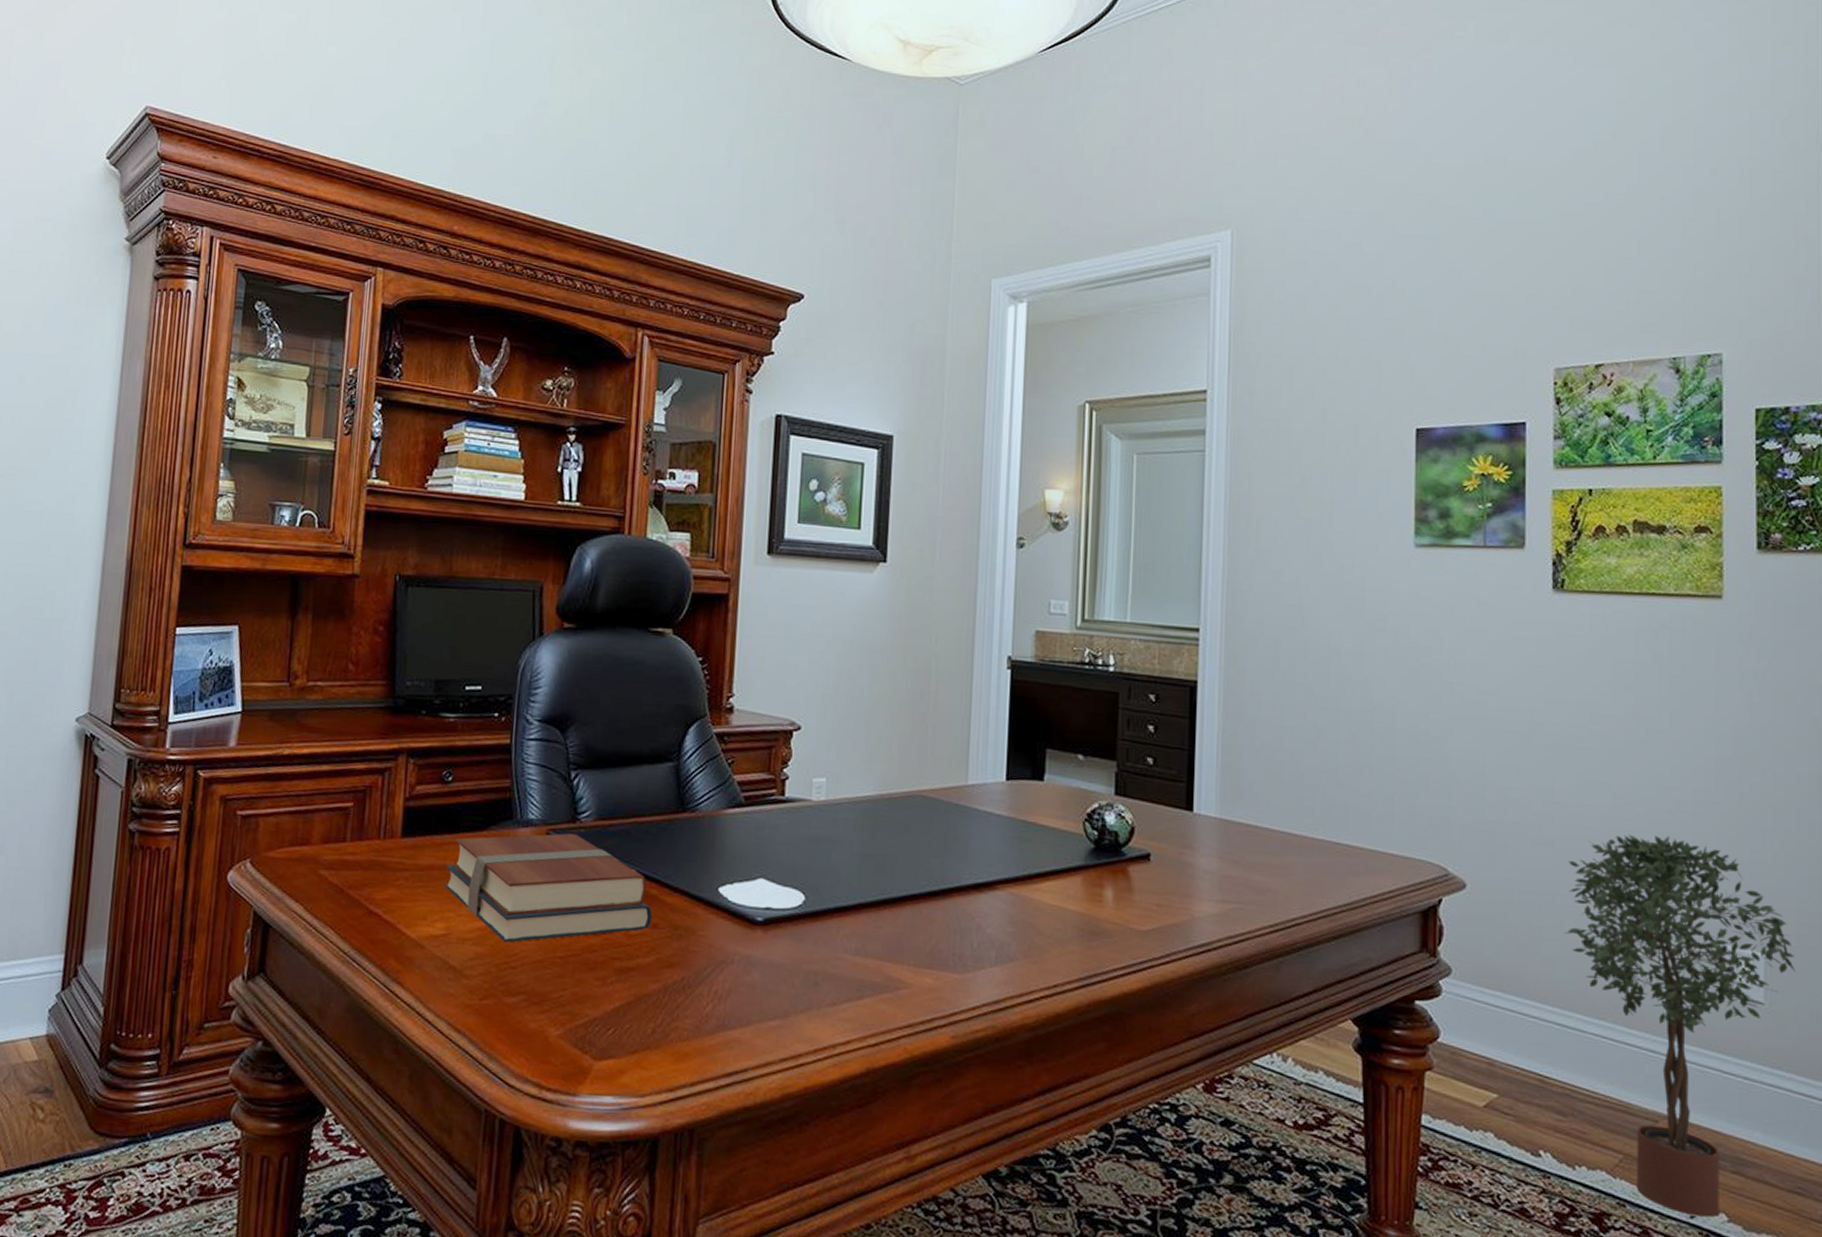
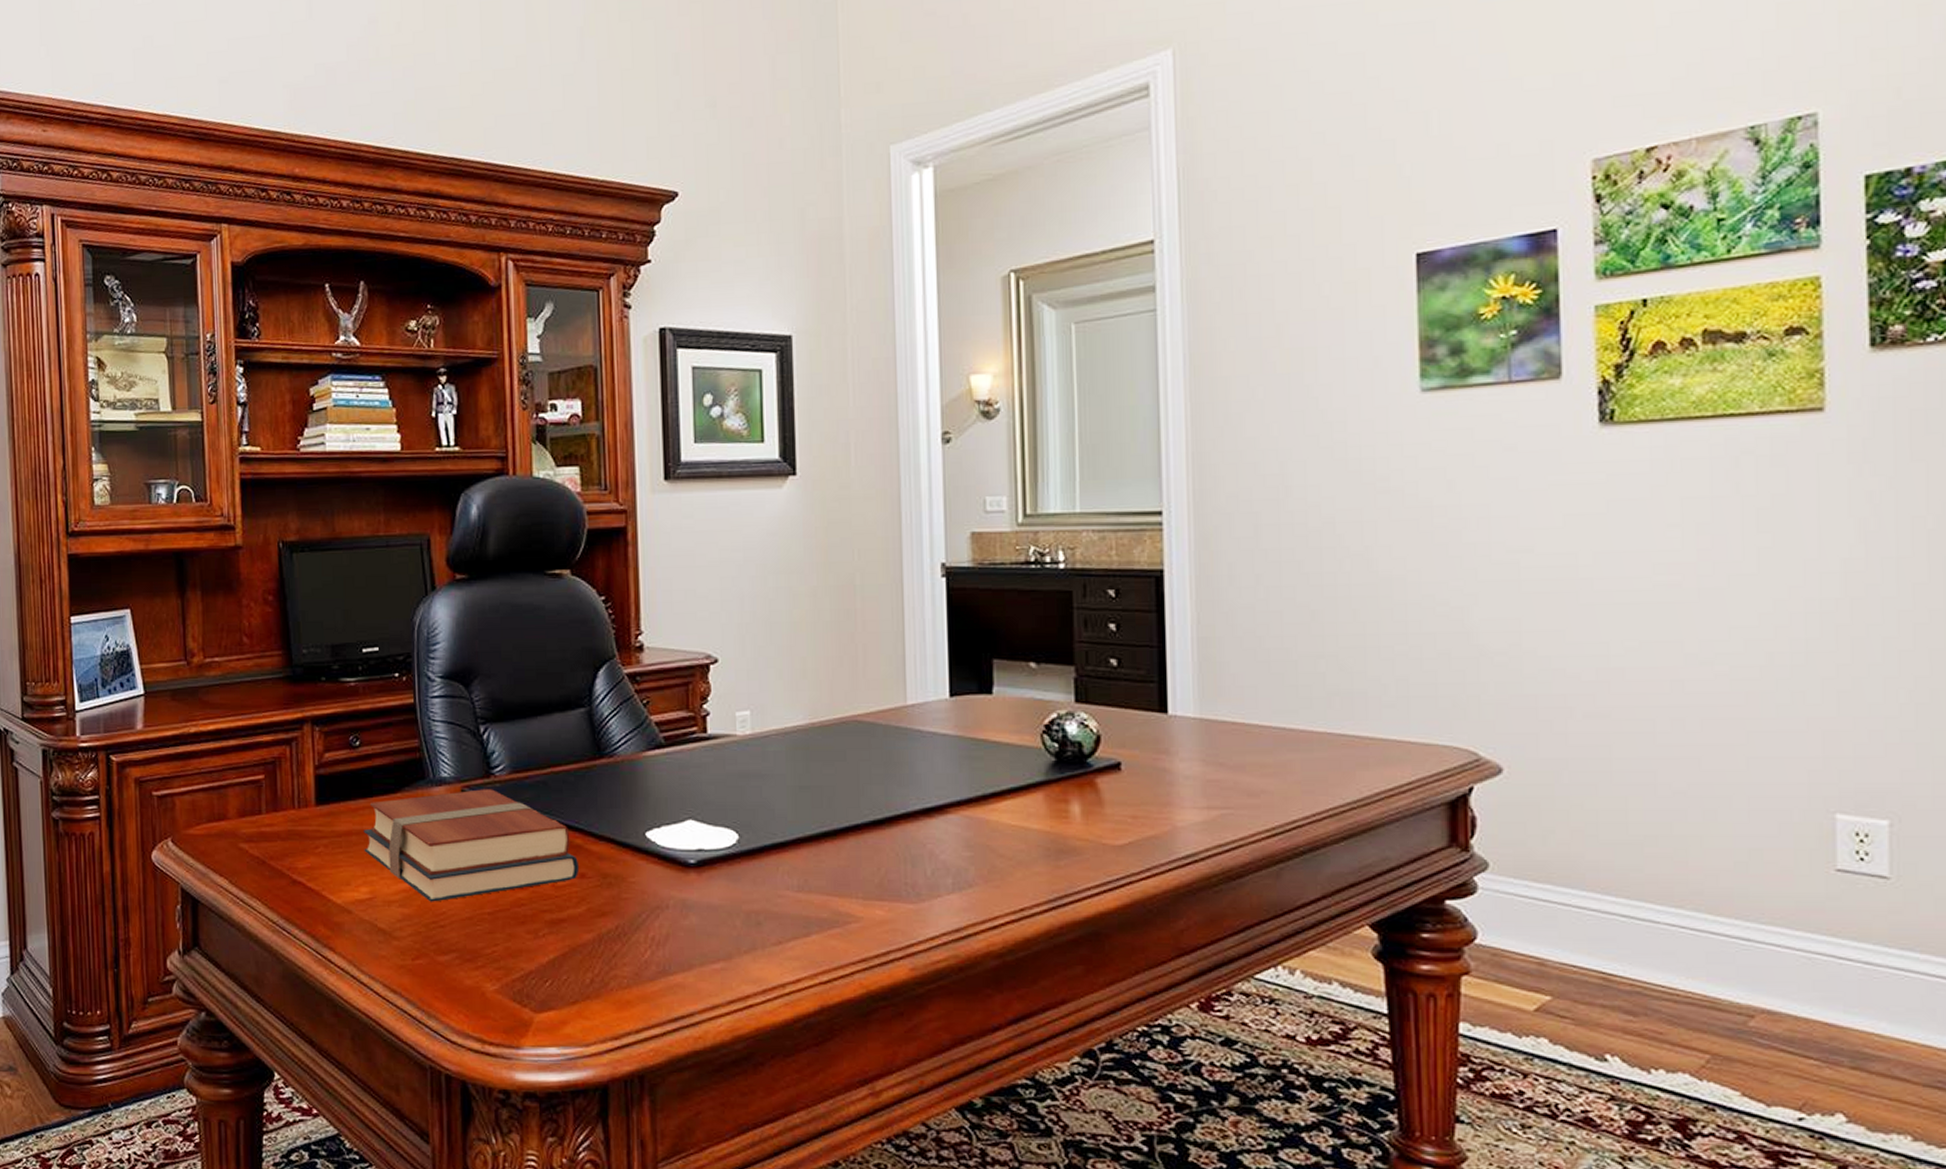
potted tree: present [1564,834,1796,1217] -> none [1628,694,1931,1118]

